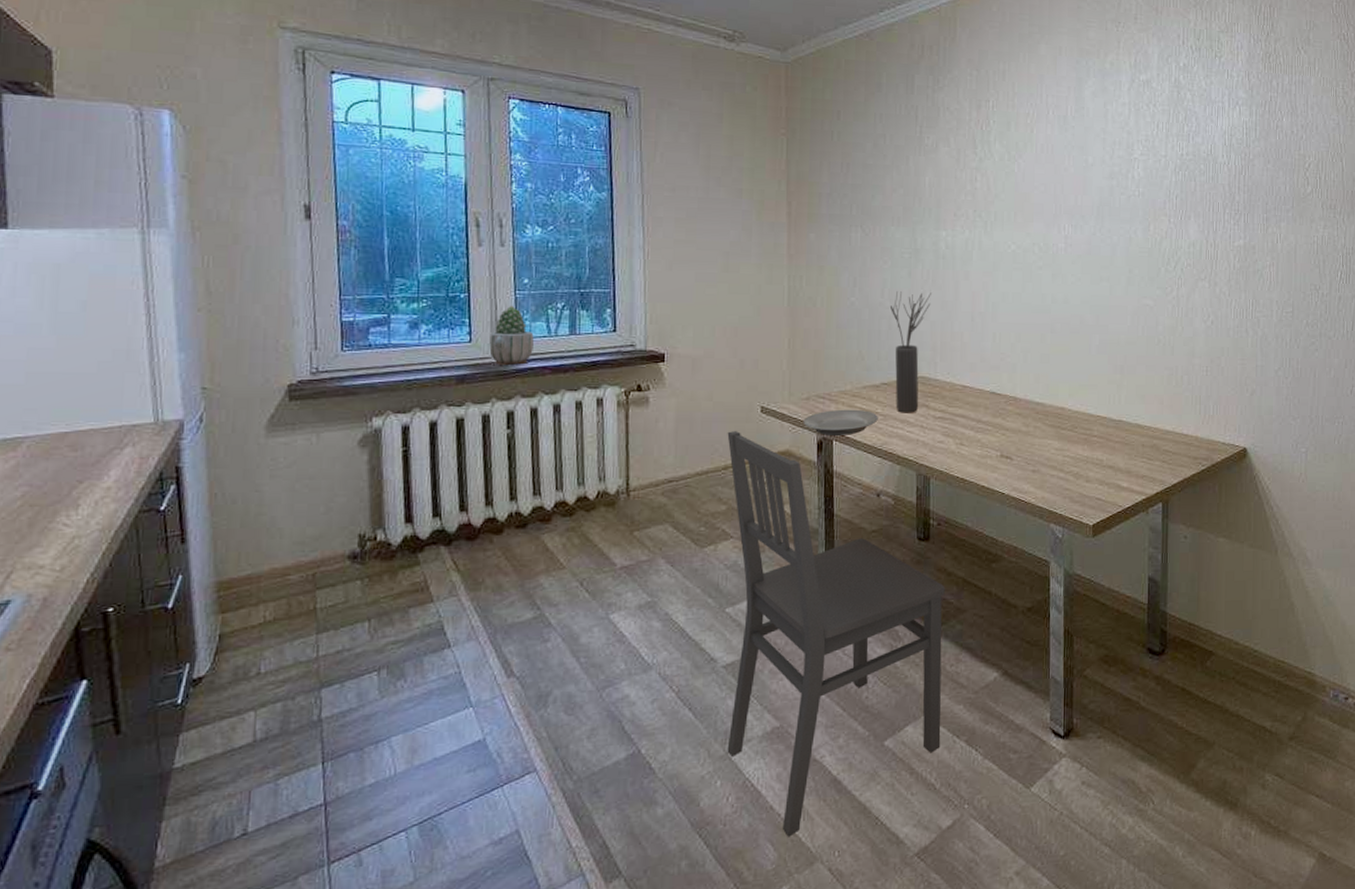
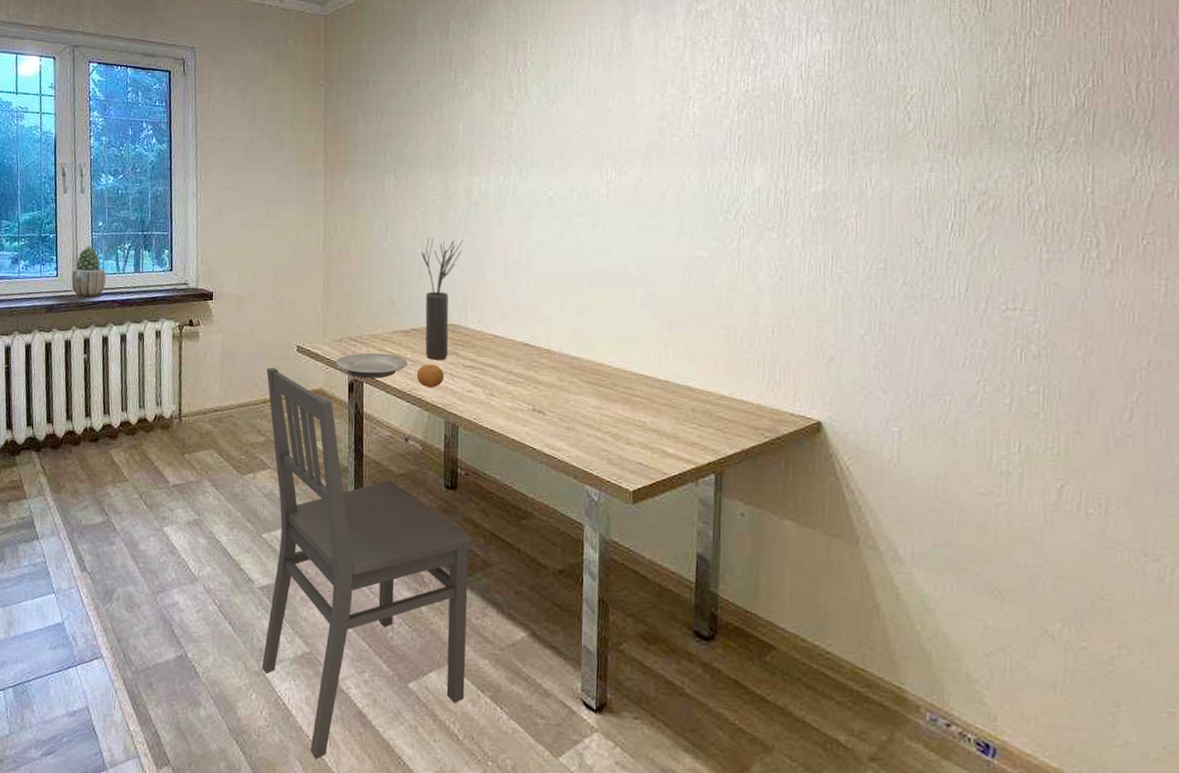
fruit: none [887,417,916,441] -> present [416,363,445,387]

